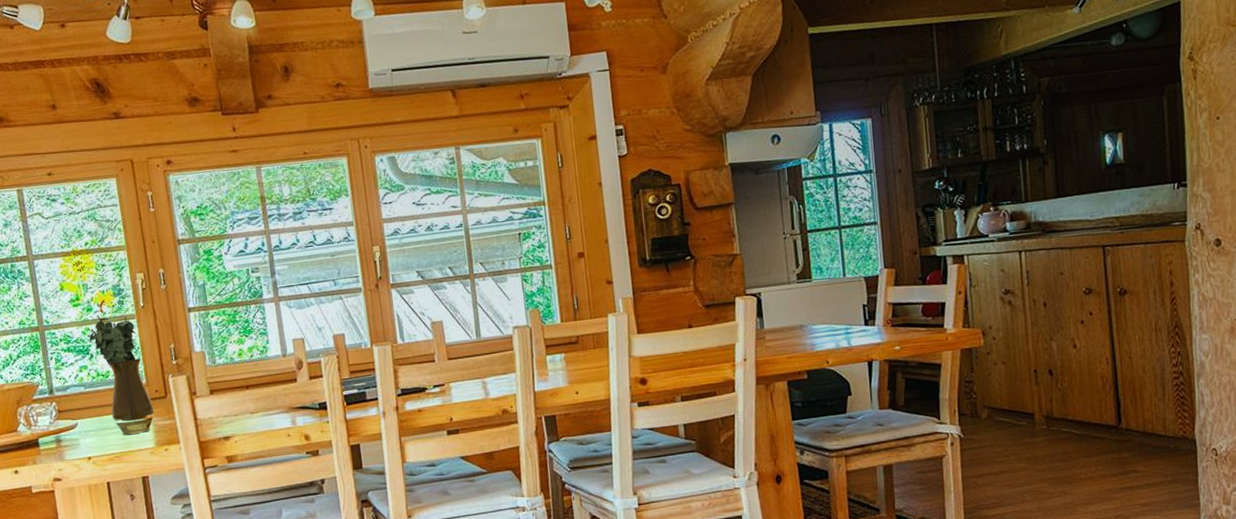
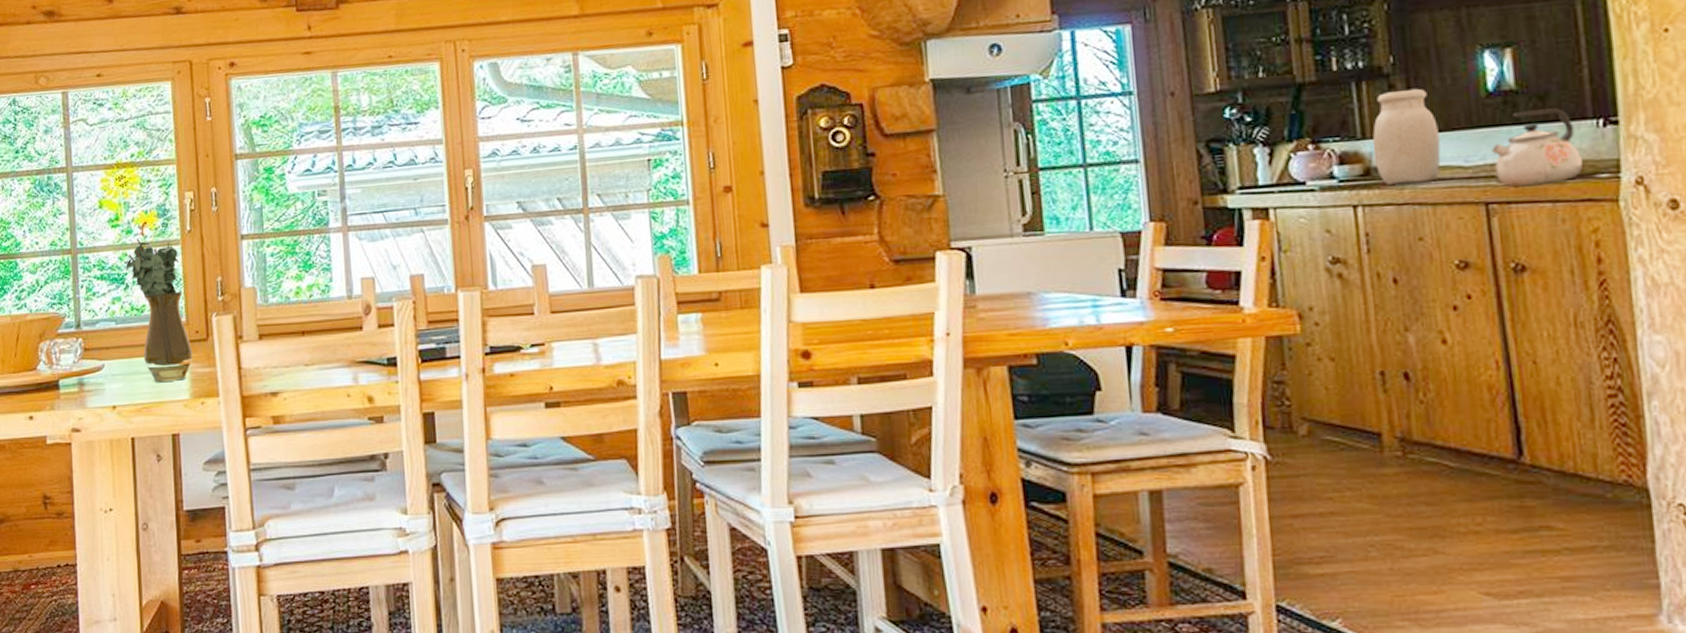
jar: none [1032,163,1076,236] -> present [1372,88,1441,186]
kettle: none [1108,176,1165,234] -> present [1491,108,1584,187]

